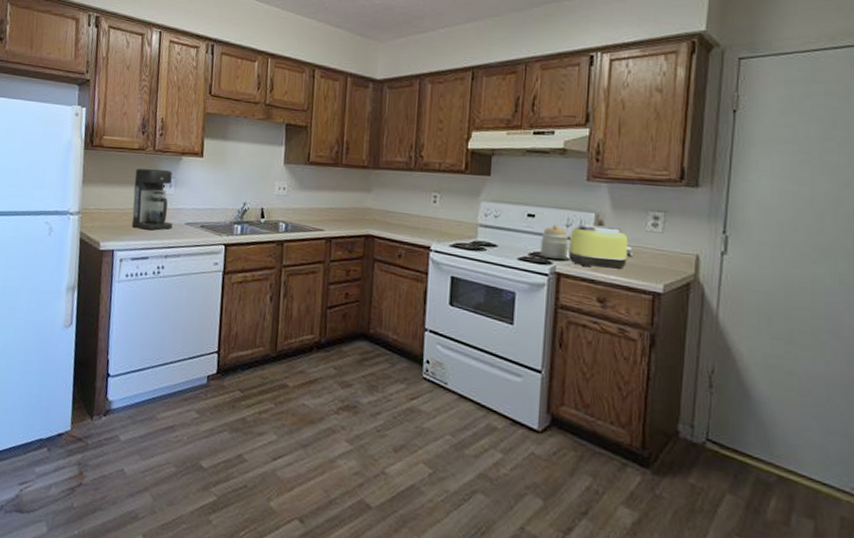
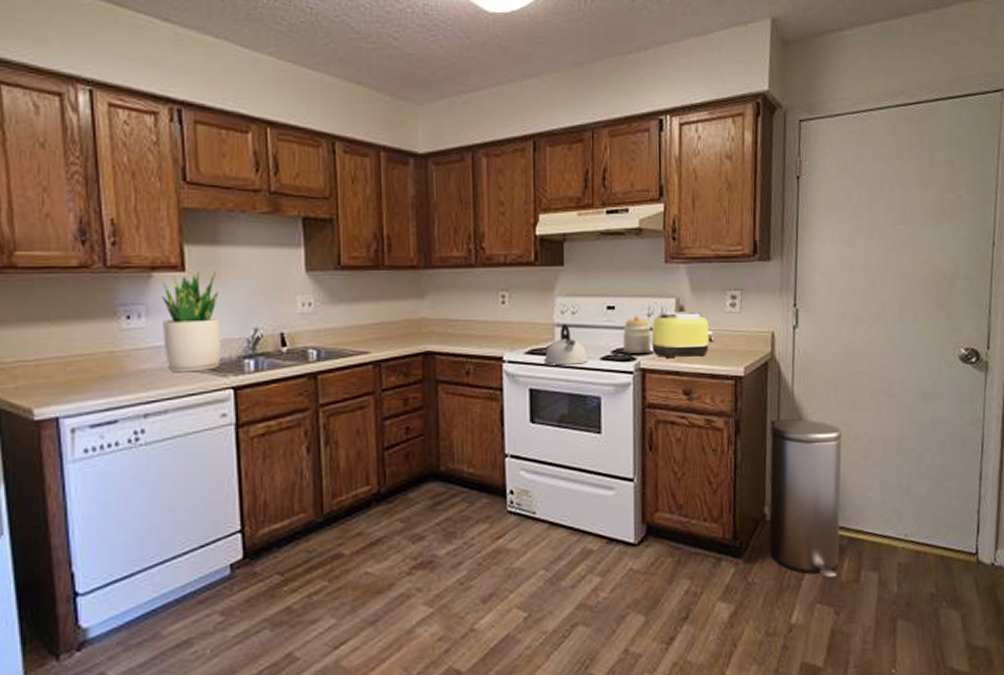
coffee maker: present [131,168,173,231] -> none [78,293,150,382]
planter: none [183,158,224,230] -> present [161,271,222,373]
kettle: none [466,225,506,262] -> present [544,324,588,365]
pedal bin: none [682,340,774,513] -> present [769,419,842,578]

